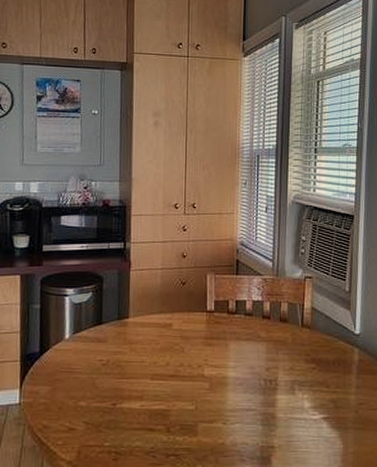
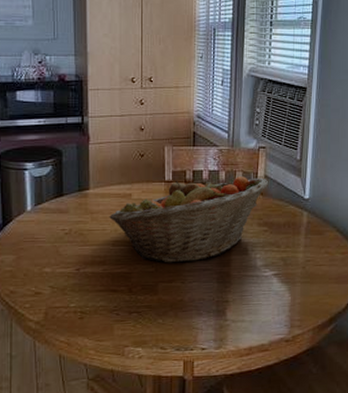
fruit basket: none [148,308,316,401] -> present [109,176,269,263]

